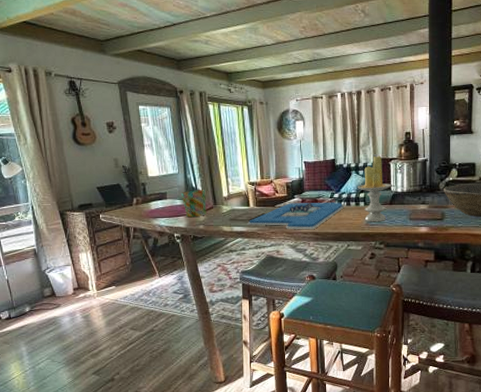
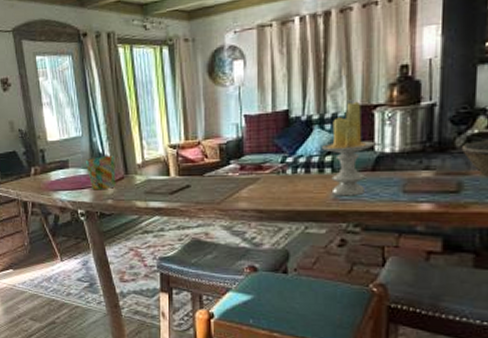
board game: present [247,202,344,230] -> none [167,169,301,206]

